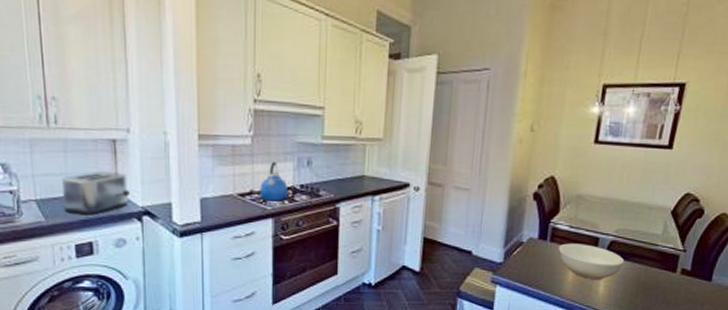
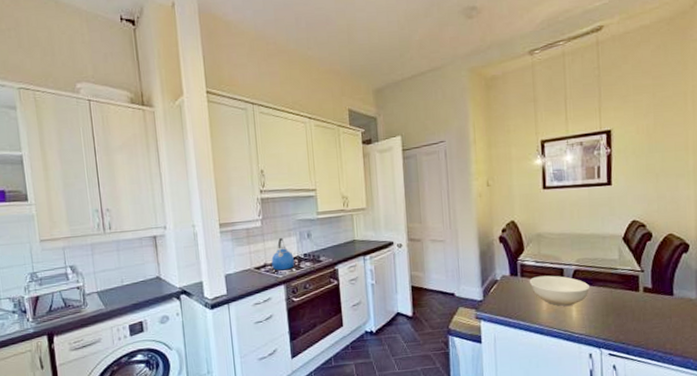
toaster: present [62,171,131,216] -> none [117,262,170,300]

